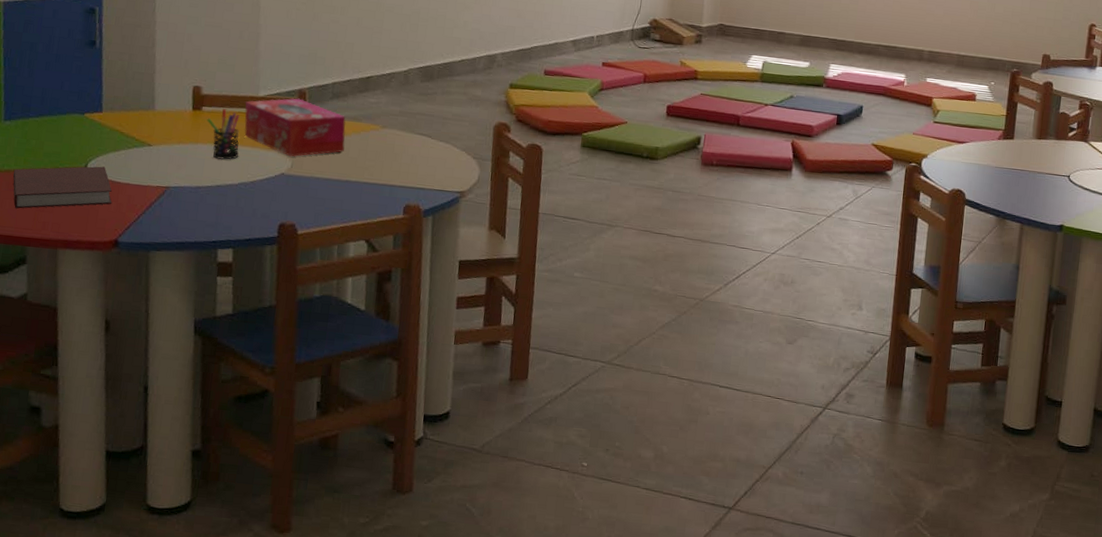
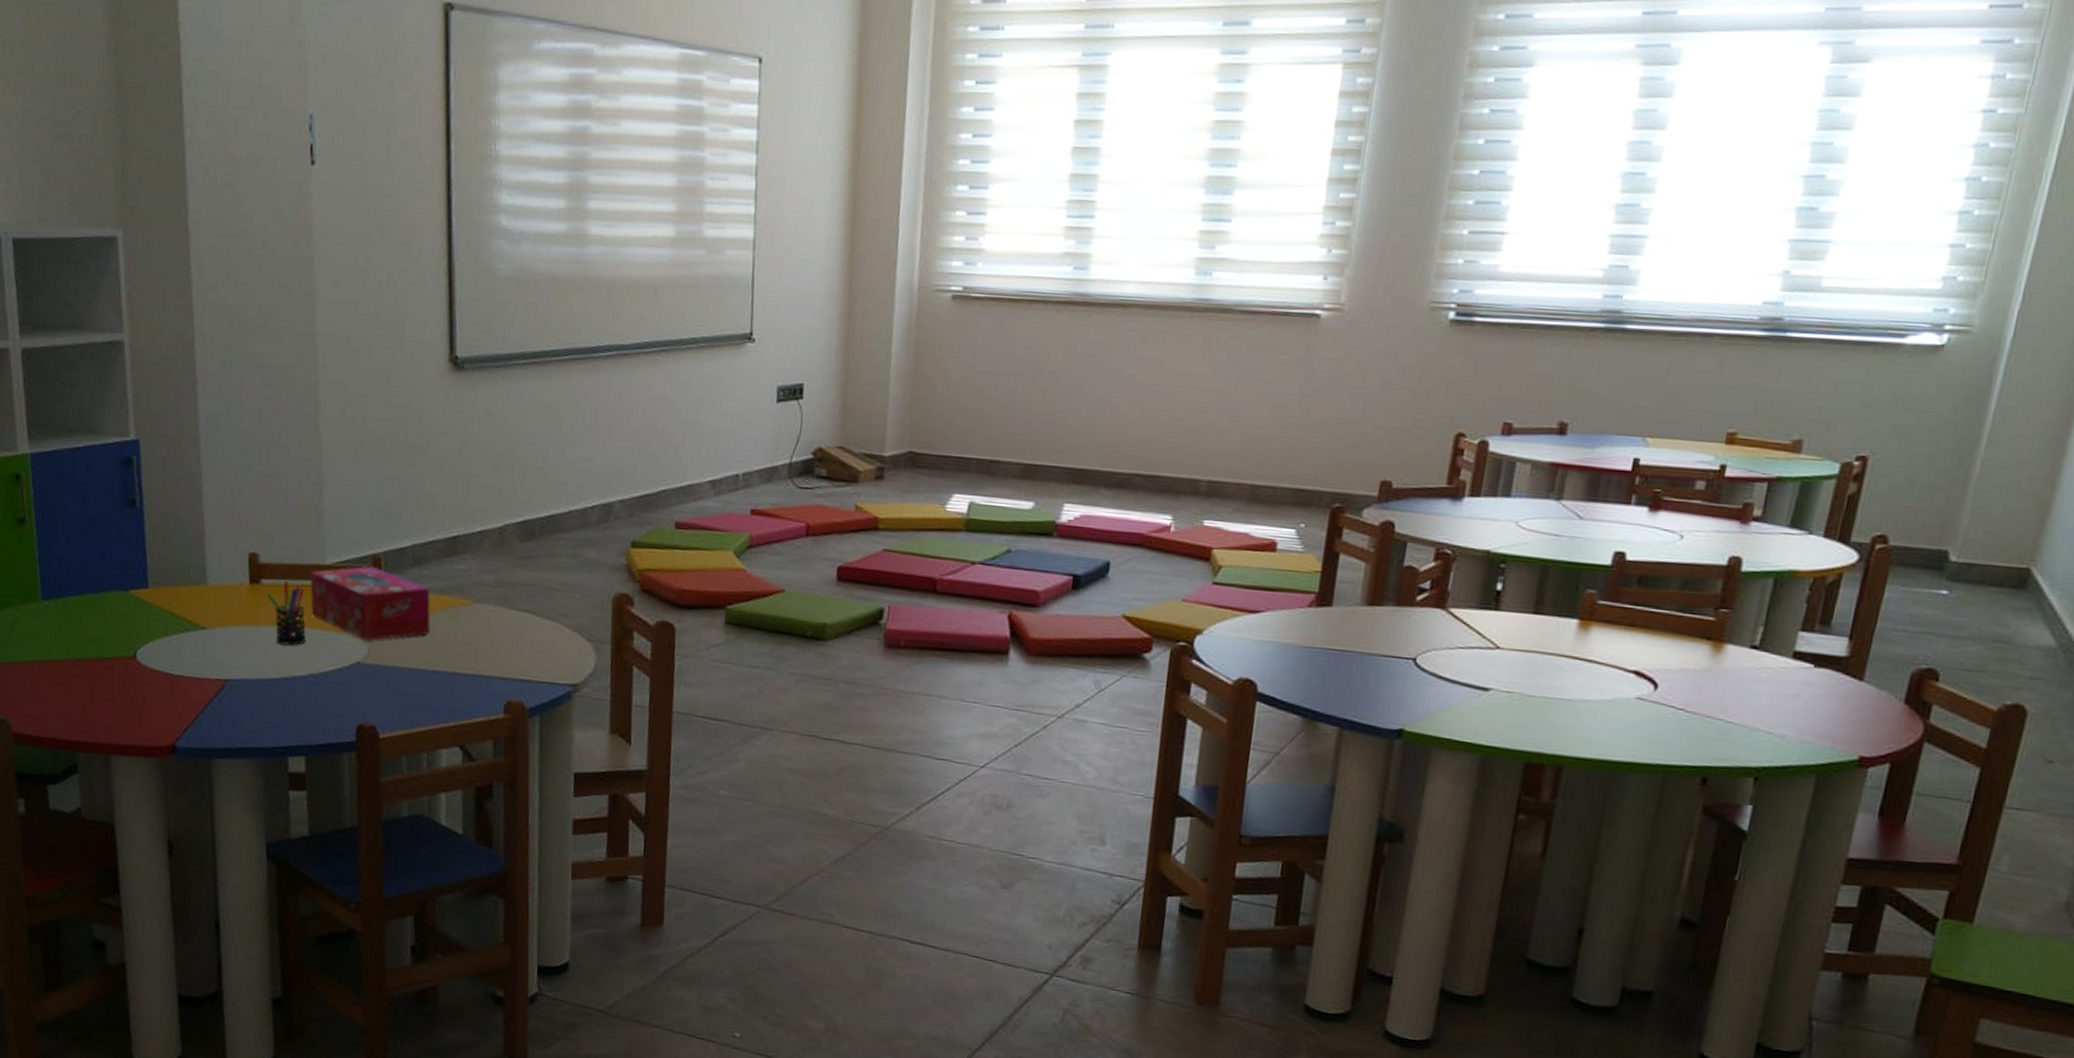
notebook: present [12,166,112,209] -> none [55,654,166,707]

